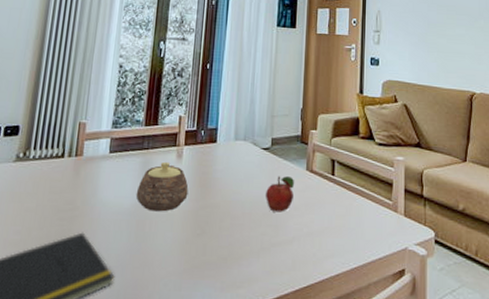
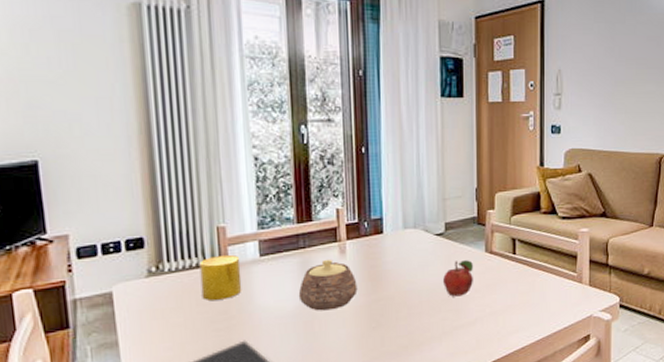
cup: none [55,148,93,190] -> present [199,254,242,300]

